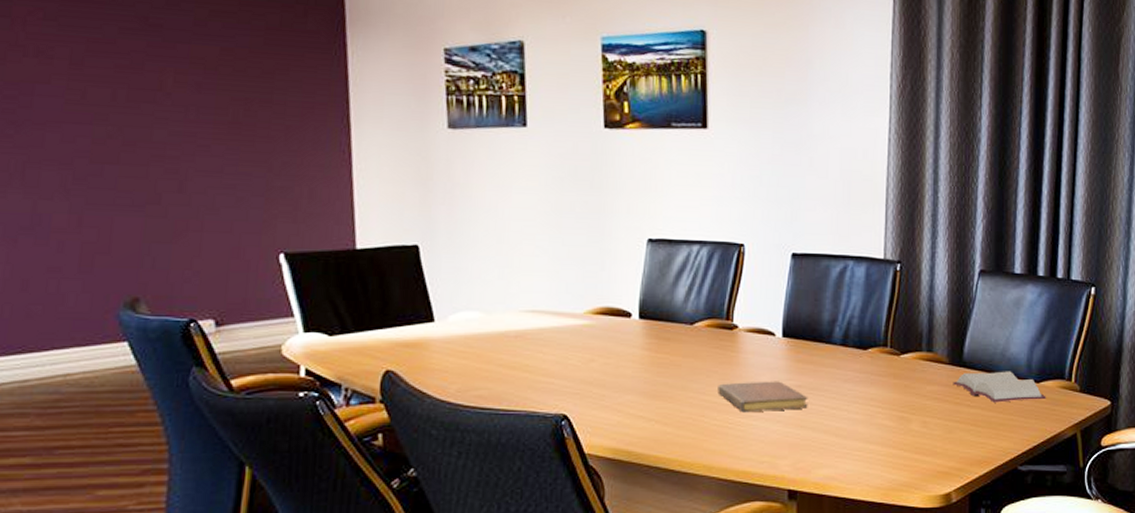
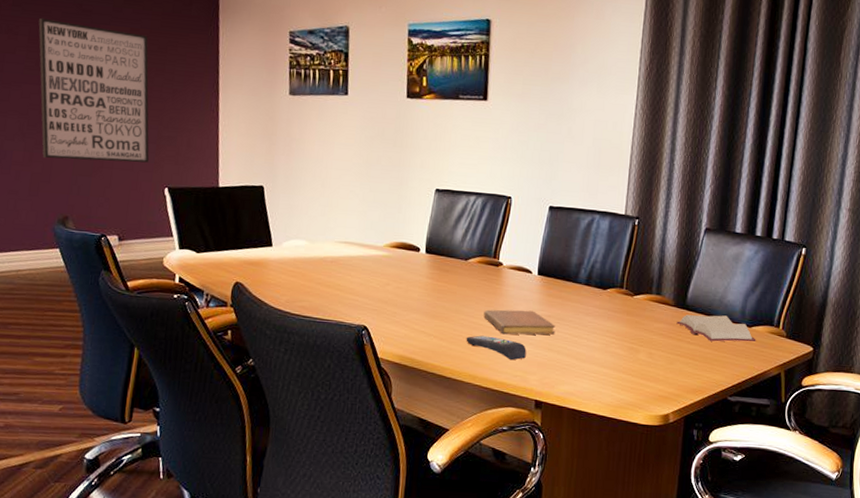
wall art: none [84,35,256,223] -> present [38,18,150,163]
remote control: none [697,416,774,444] -> present [466,335,527,361]

